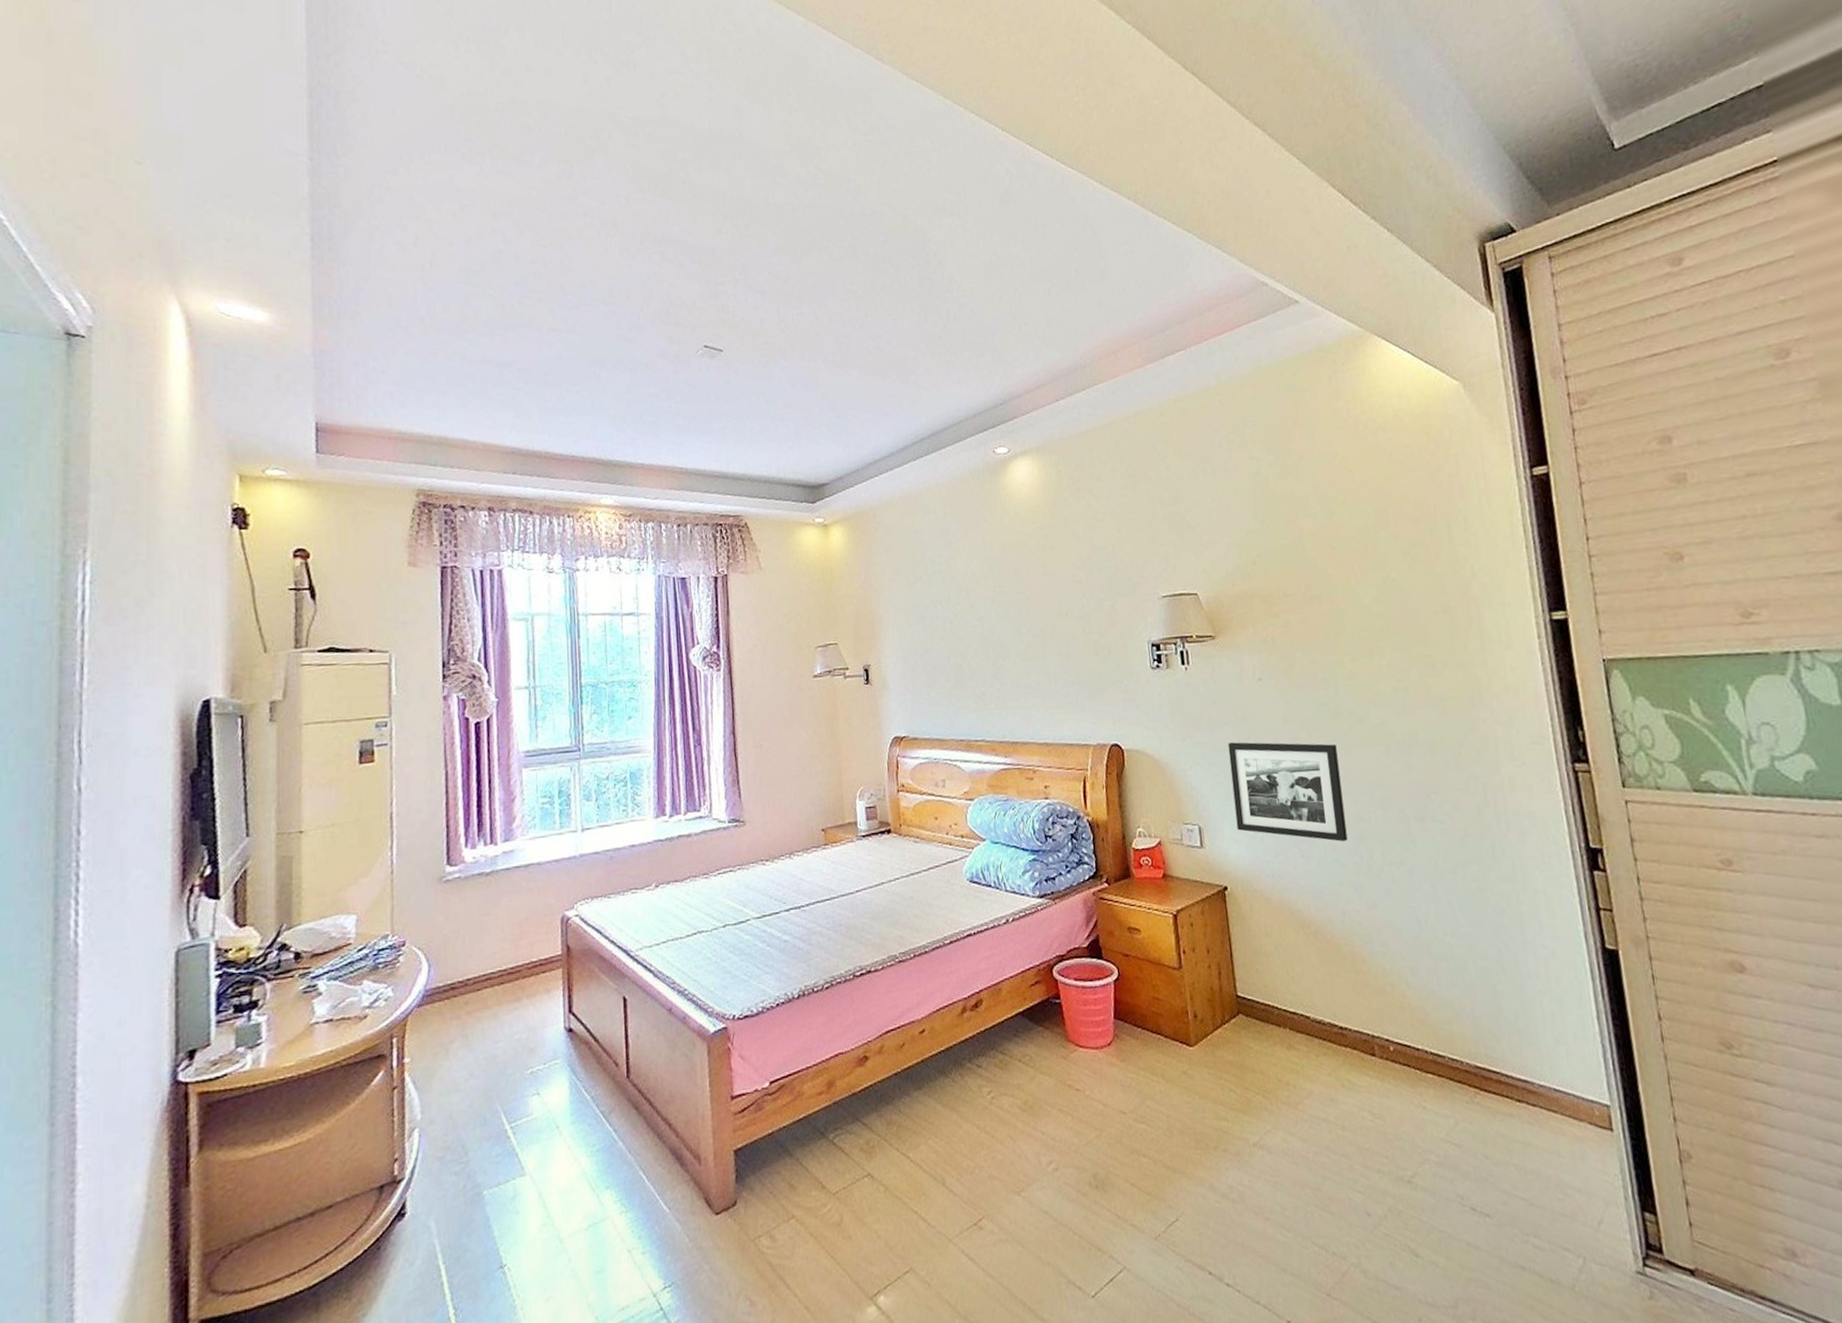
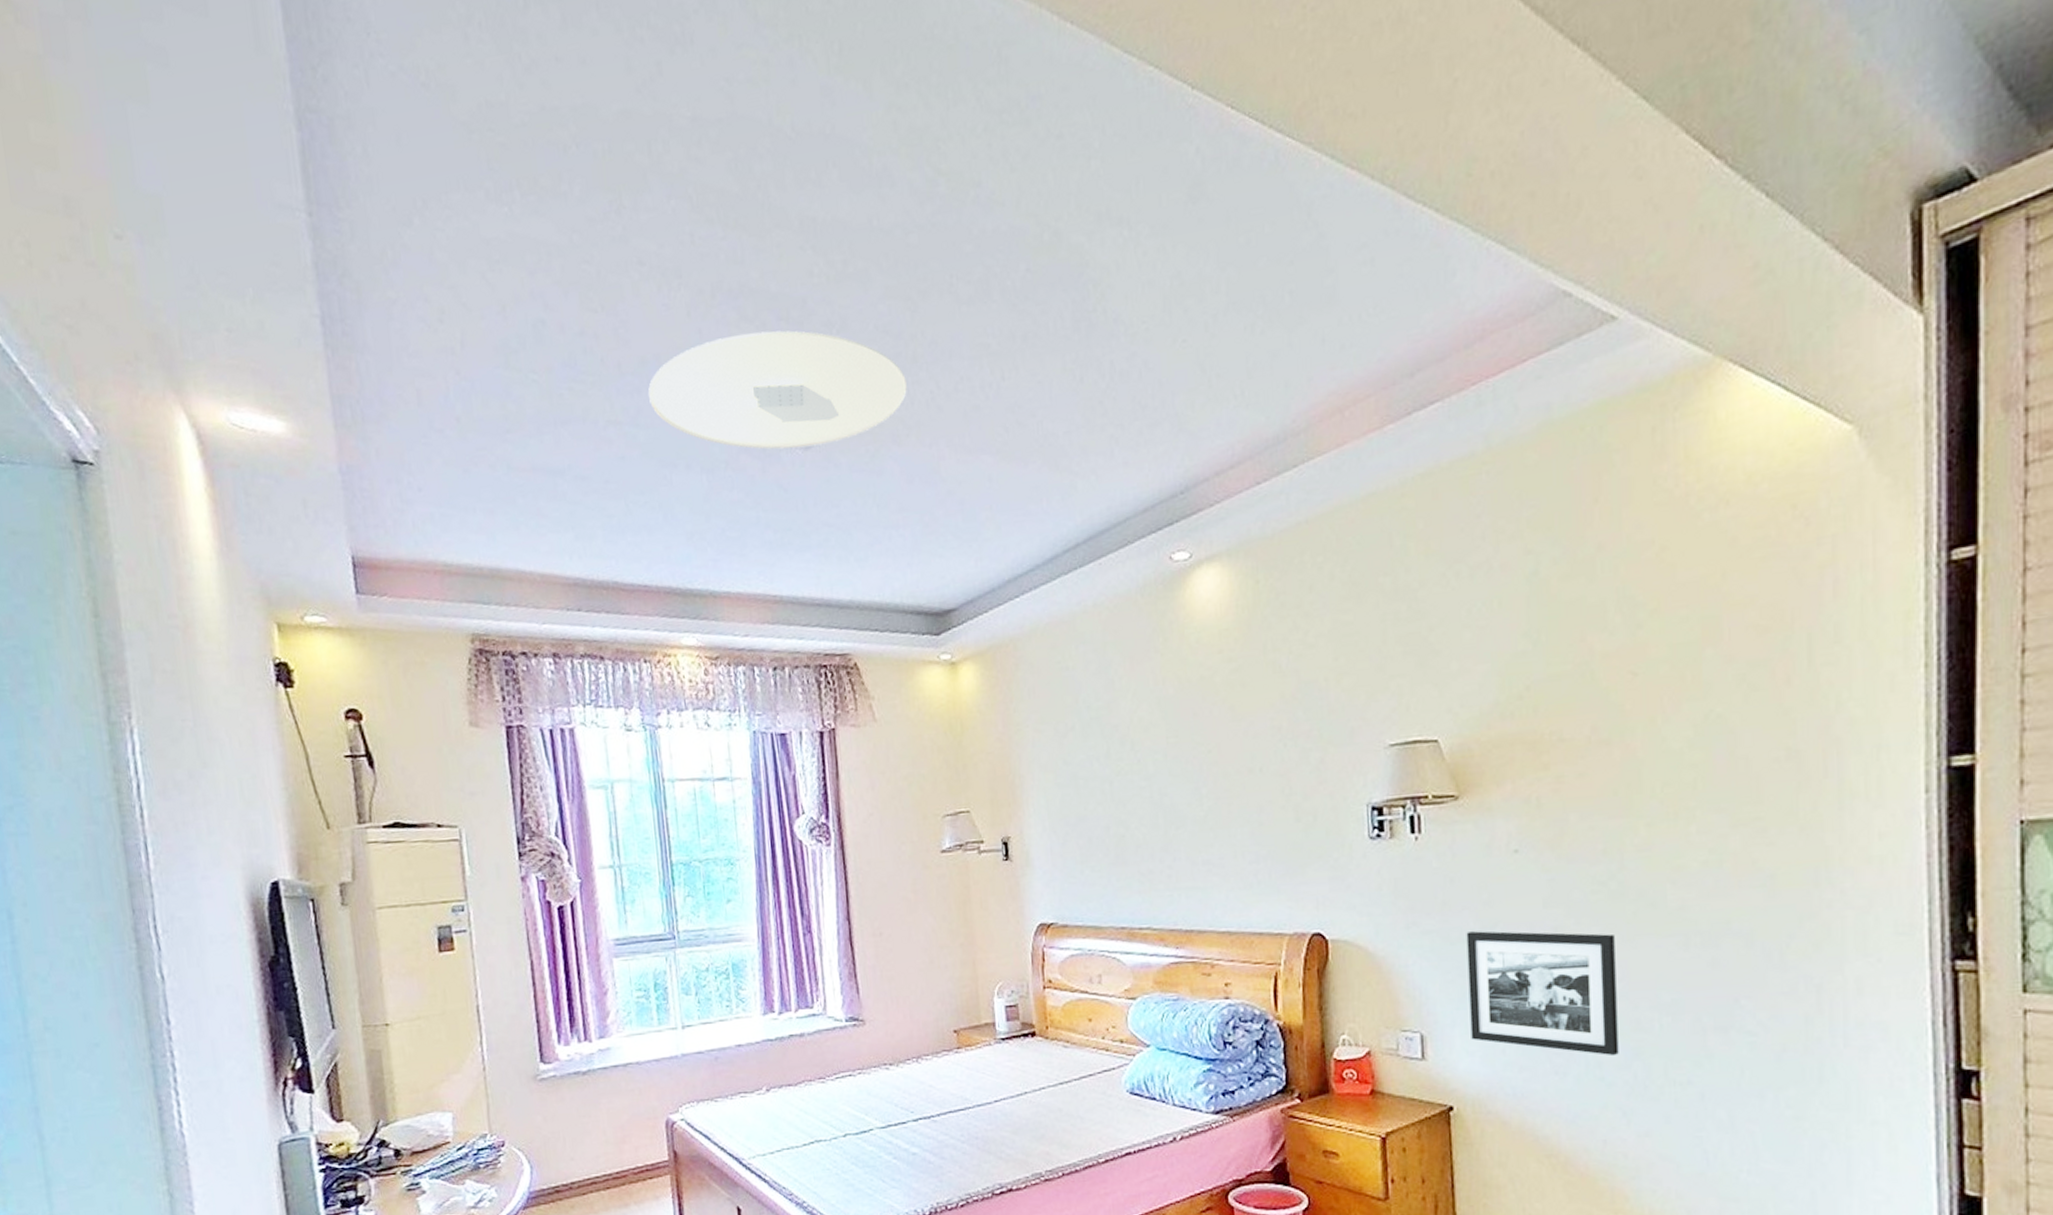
ceiling light: none [585,270,792,357] -> present [648,330,907,450]

